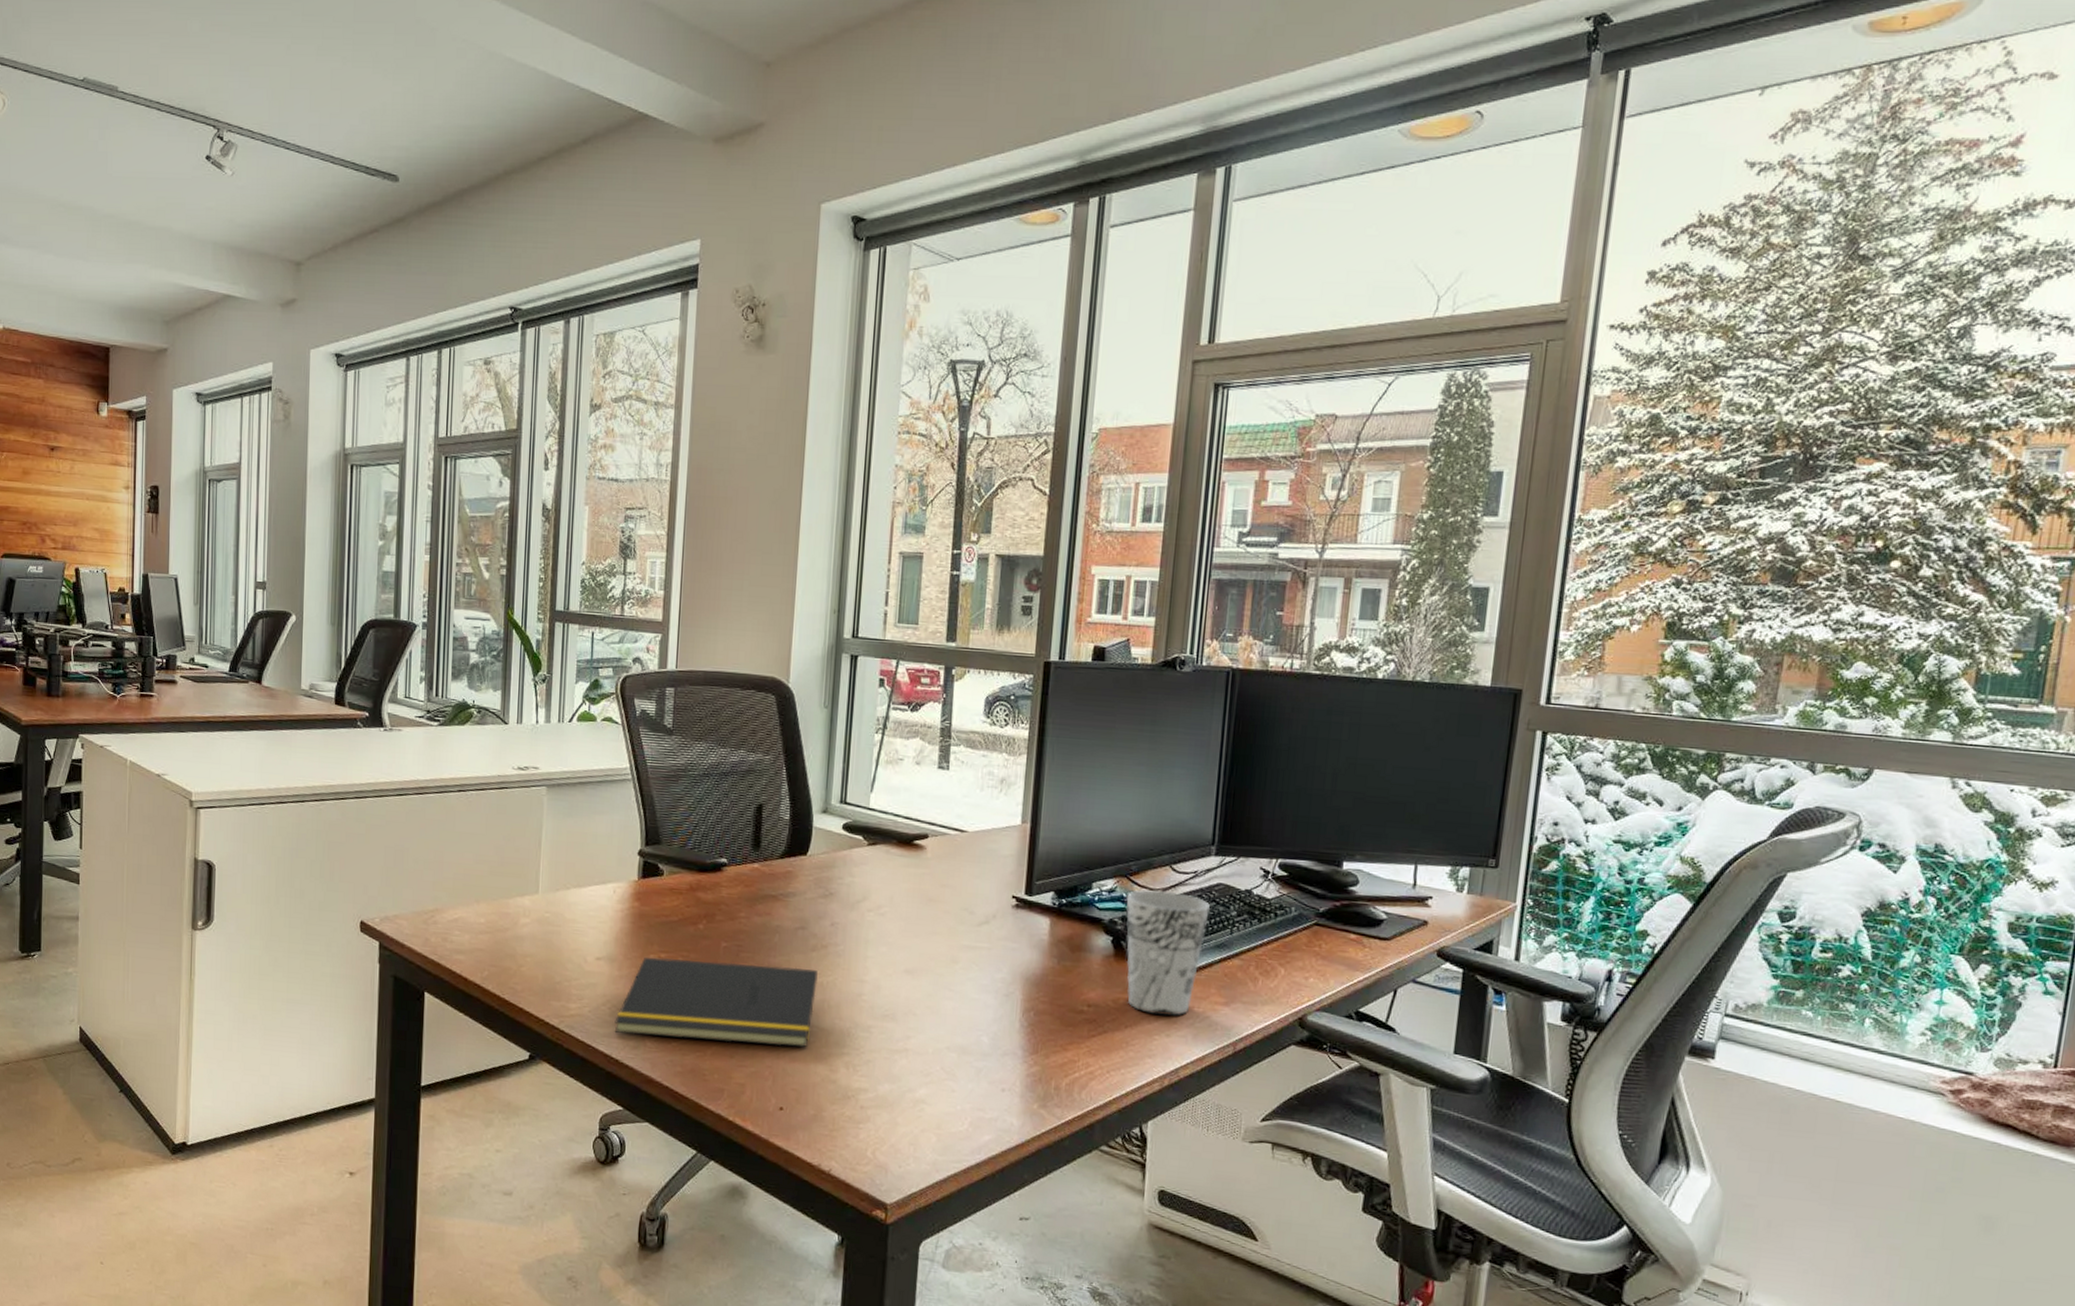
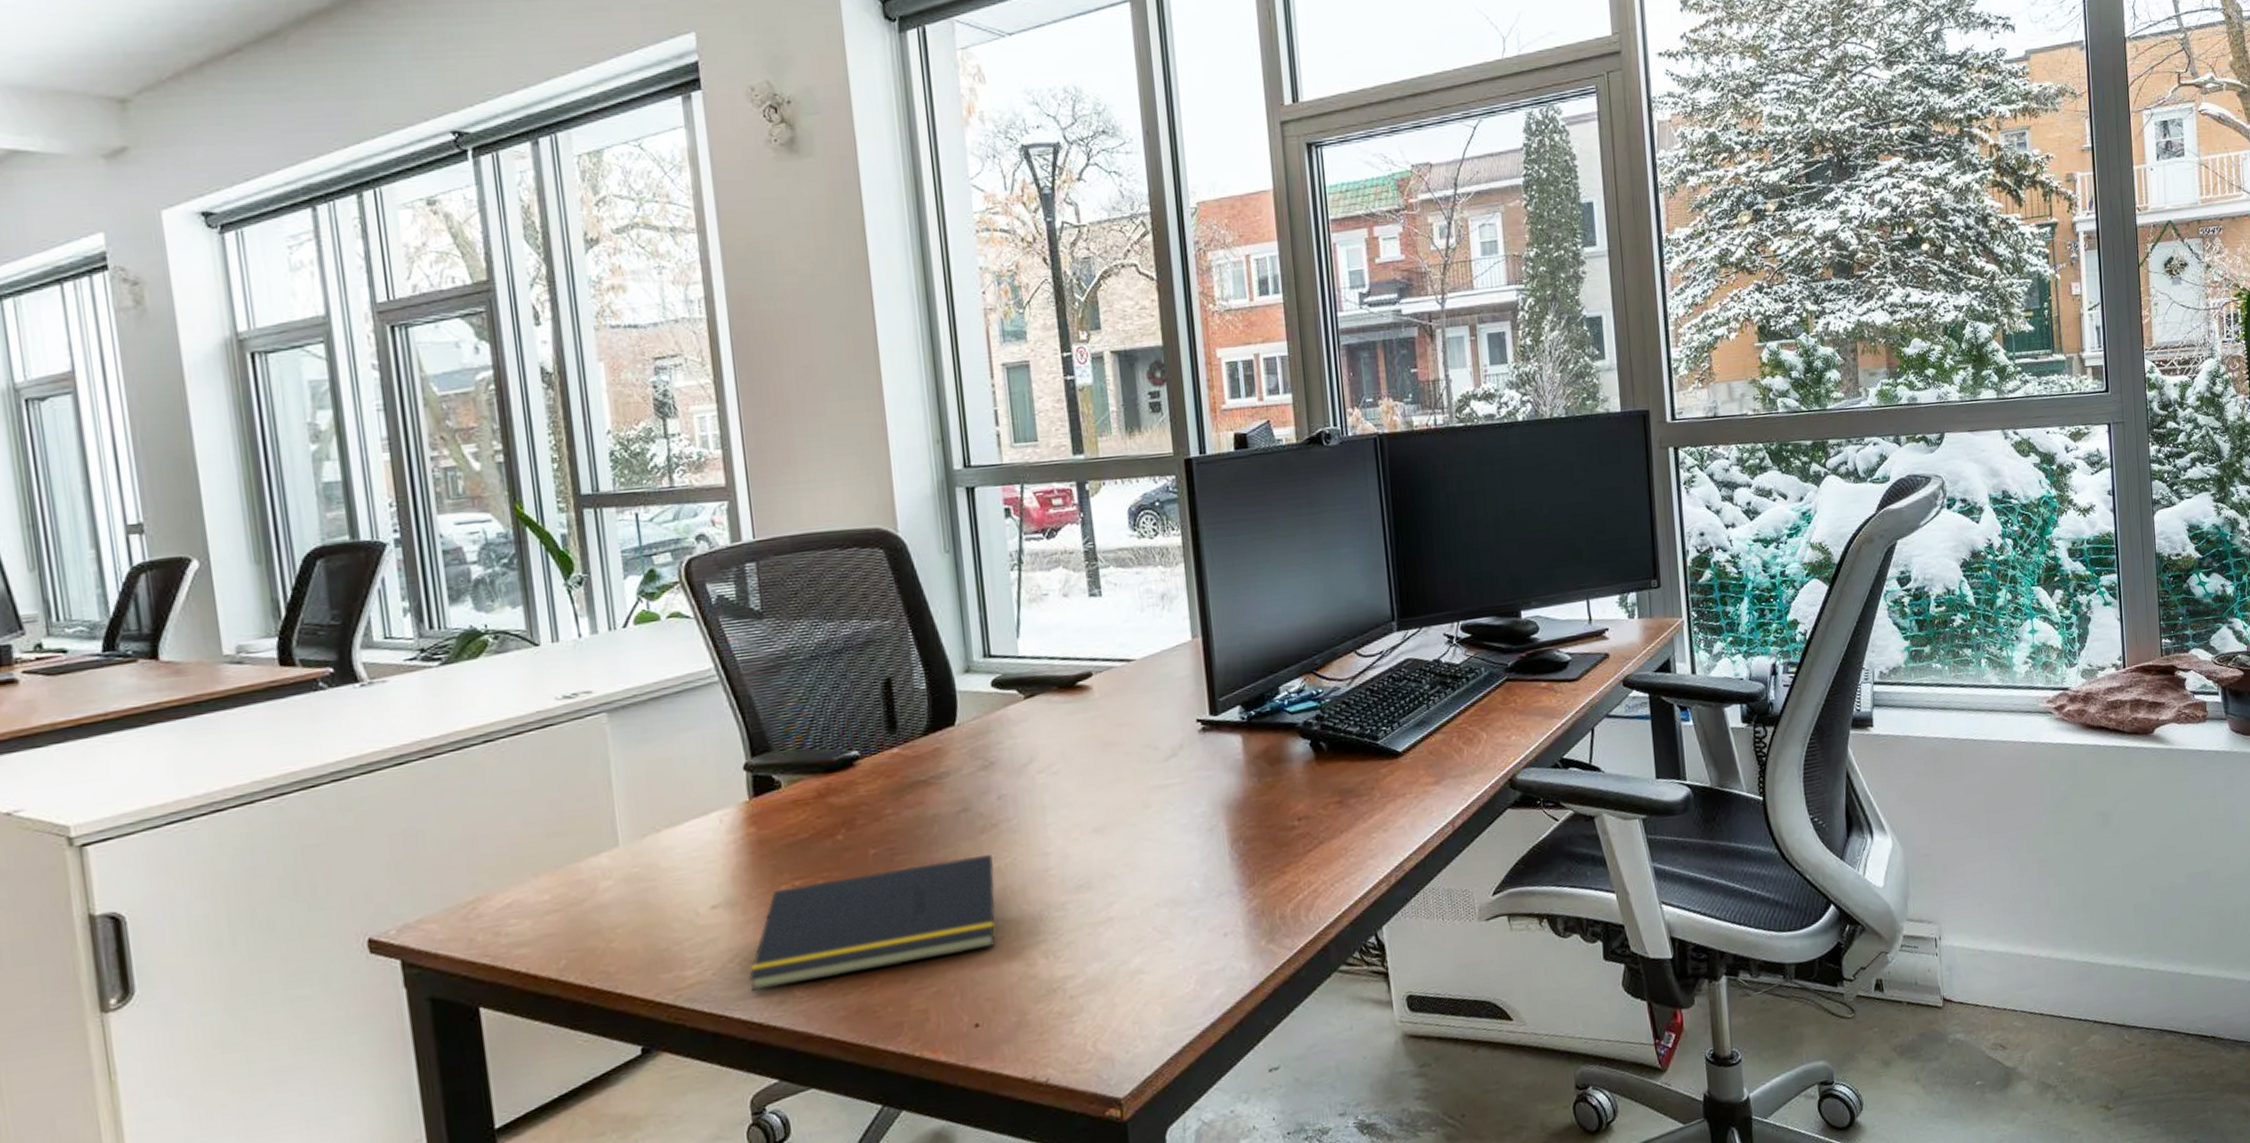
cup: present [1125,890,1211,1016] -> none [1316,677,1404,812]

